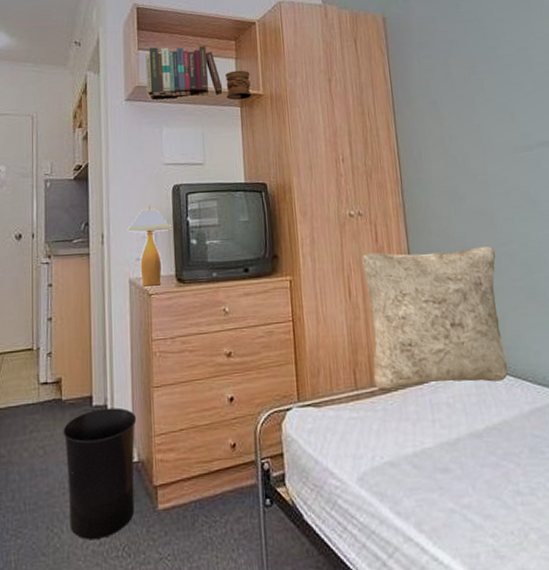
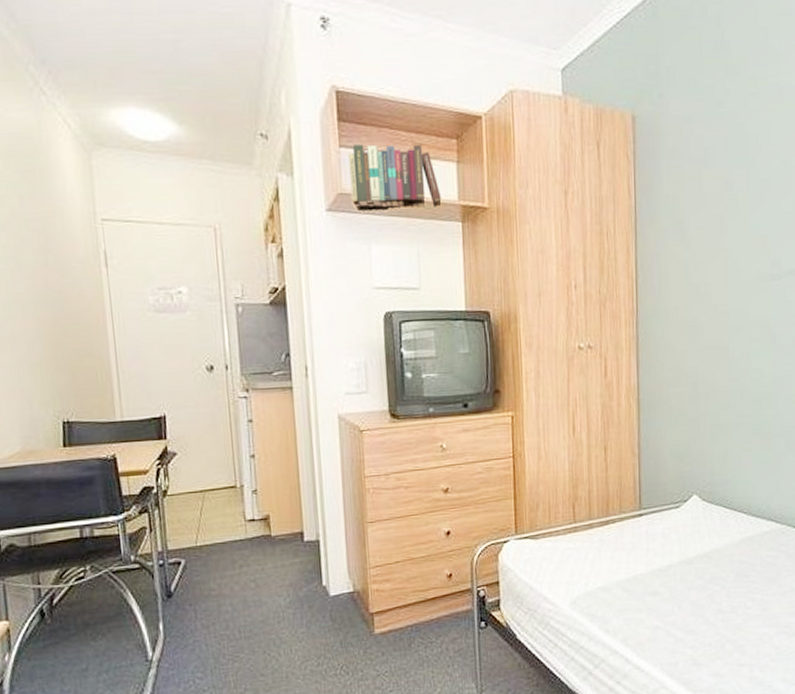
waste bin: present [63,407,137,539] -> none [274,542,352,661]
table lamp: present [127,205,172,286] -> none [334,334,384,422]
decorative box: present [225,70,252,100] -> none [445,177,475,214]
pillow: present [362,245,508,391] -> none [589,380,728,523]

